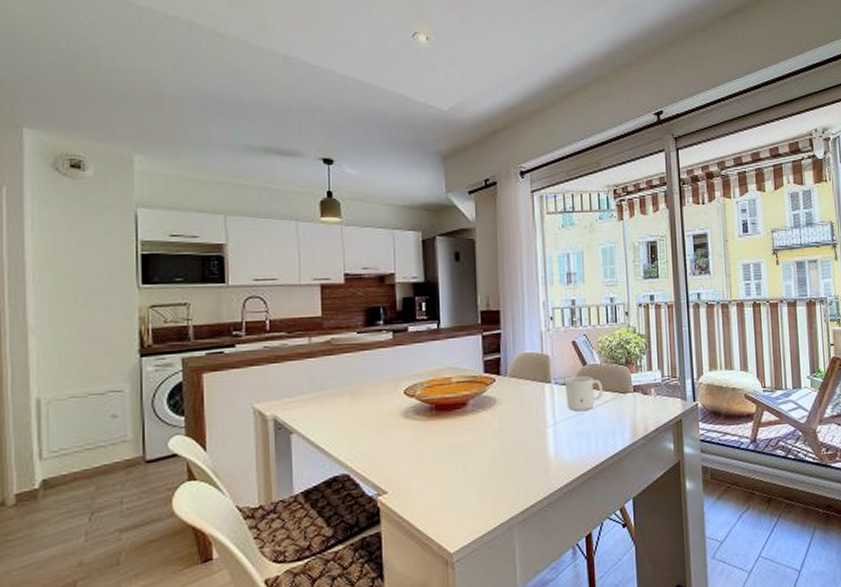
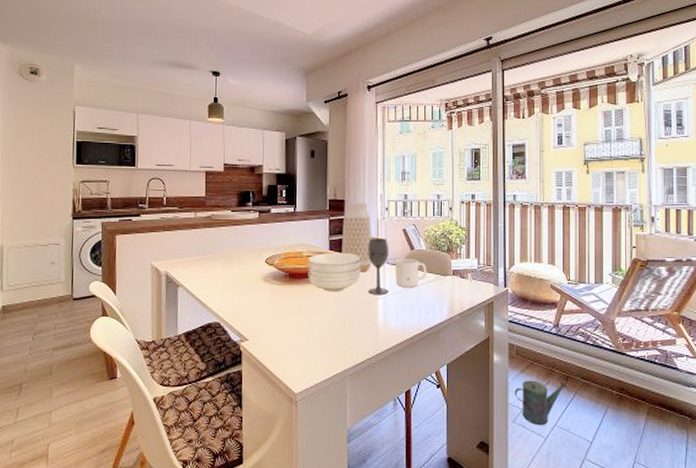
bowl: none [458,374,524,423] -> present [308,252,361,291]
vase: none [498,312,537,397] -> present [342,202,372,272]
wine glass: none [530,353,559,423] -> present [367,238,389,295]
watering can: none [711,503,770,558] -> present [514,380,568,425]

